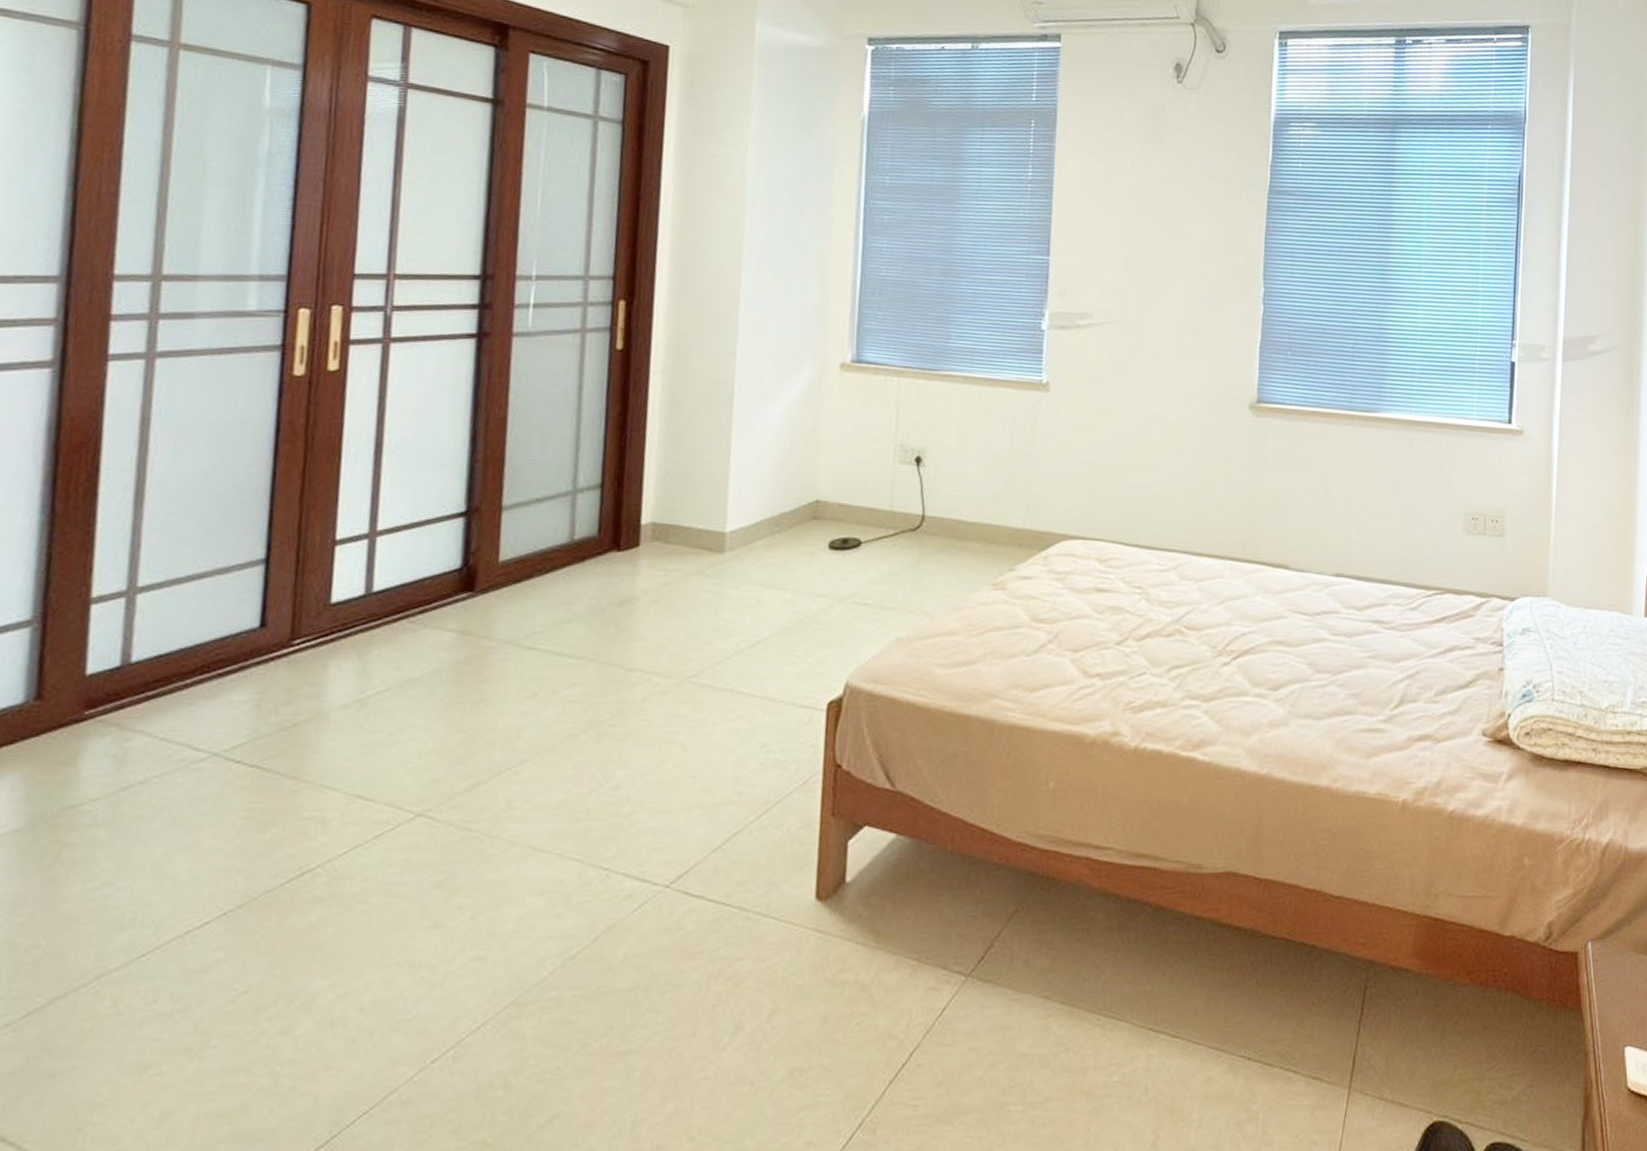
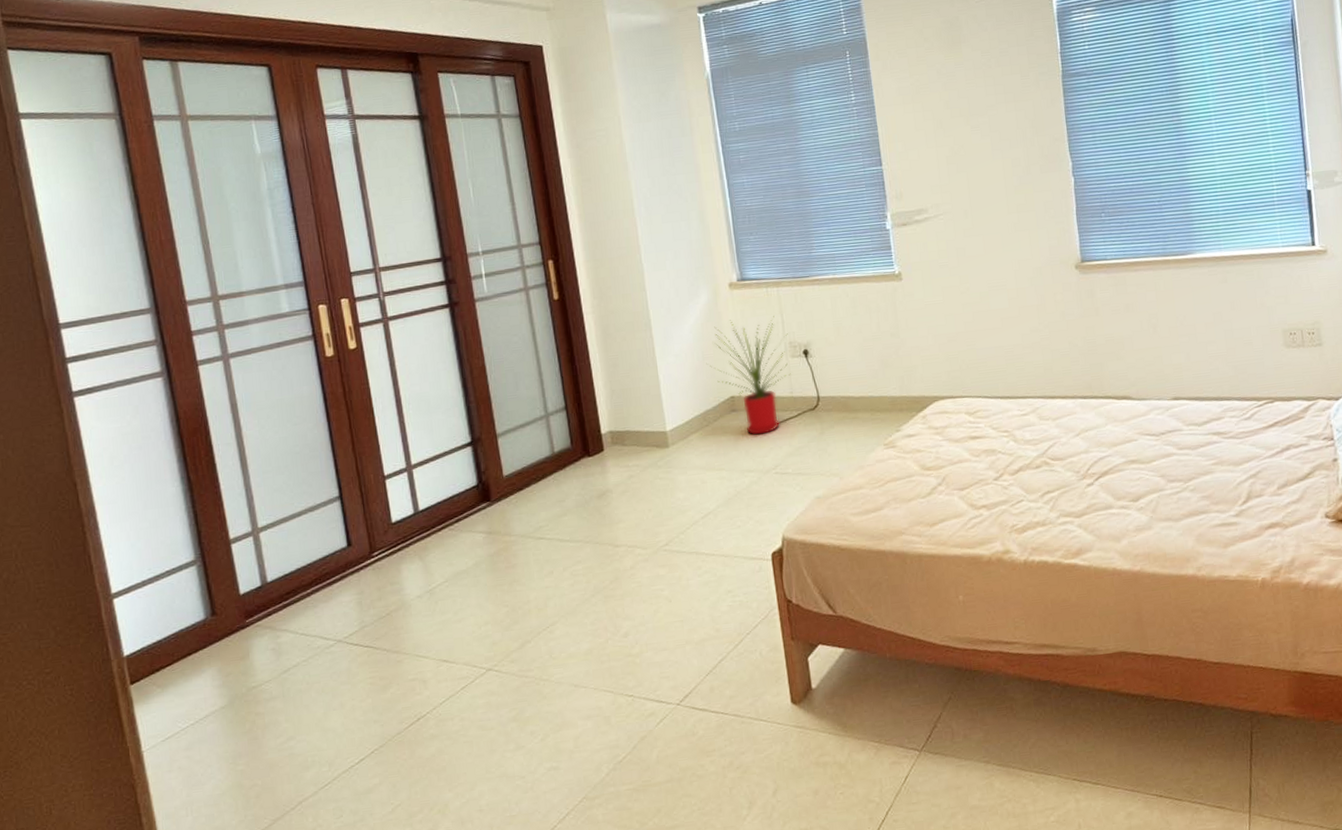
house plant: none [794,407,901,552] -> present [707,315,791,435]

